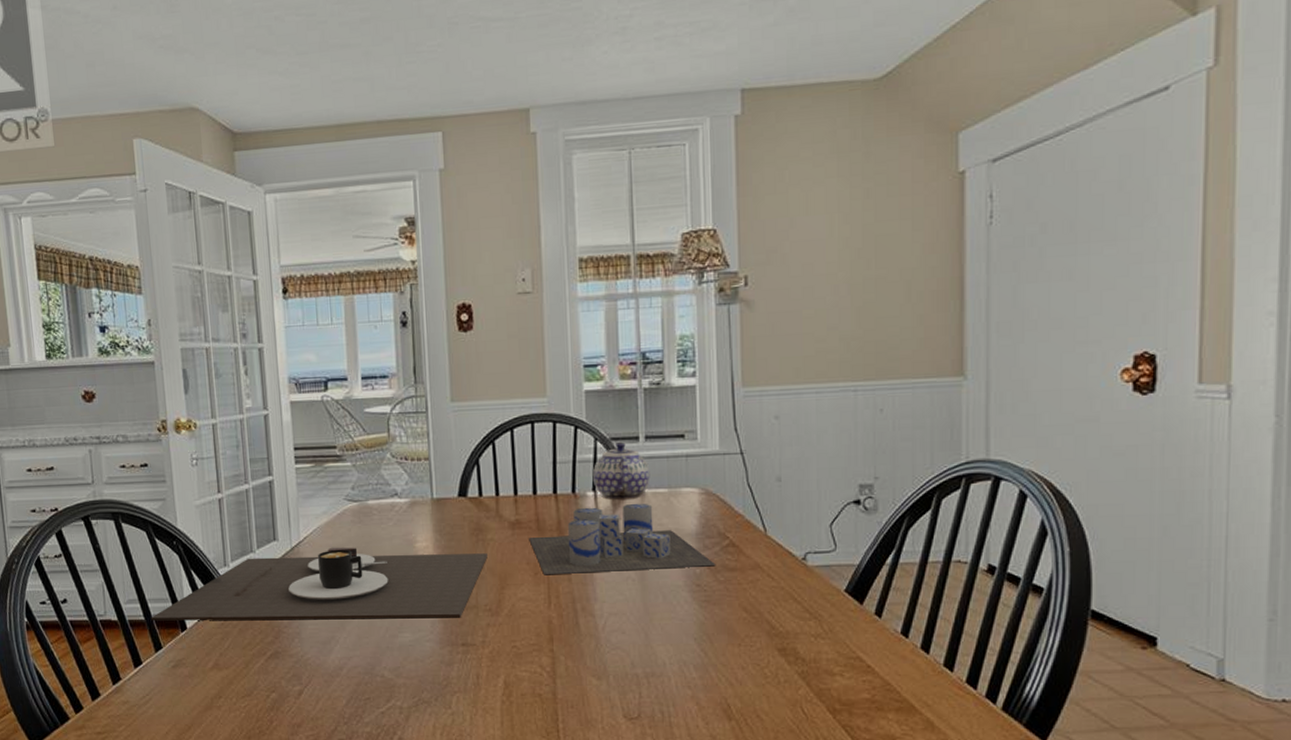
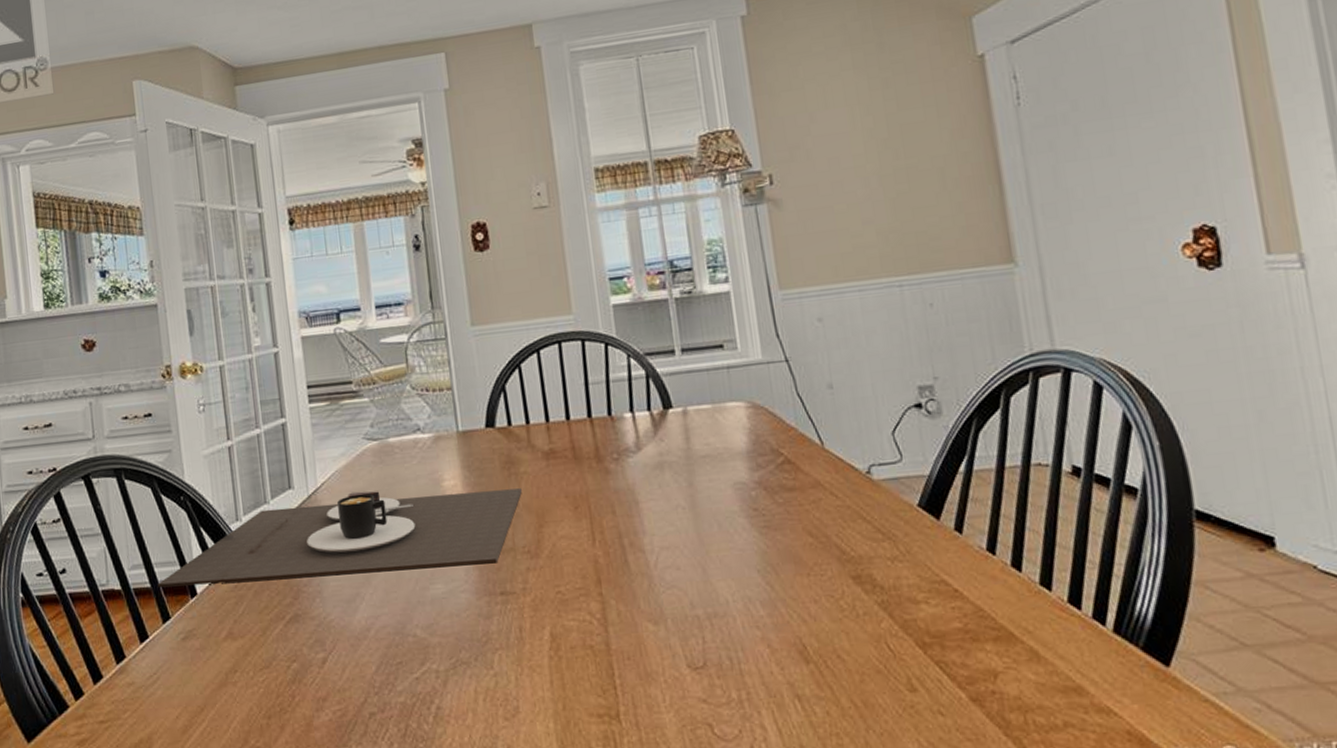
candle: present [529,503,716,575] -> none [565,422,773,509]
teapot: present [592,441,651,501] -> none [628,356,692,422]

